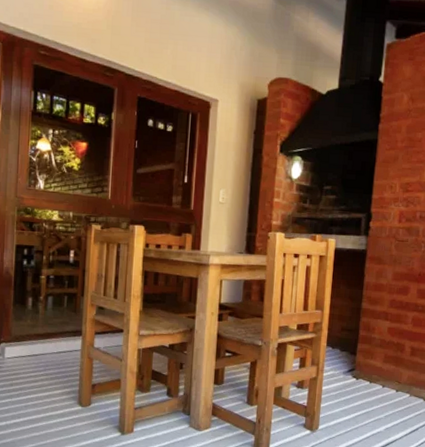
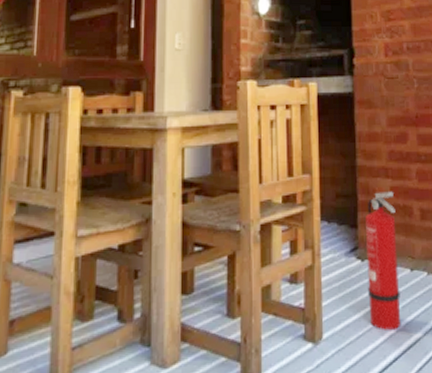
fire extinguisher: none [358,330,390,431] -> present [366,191,401,331]

